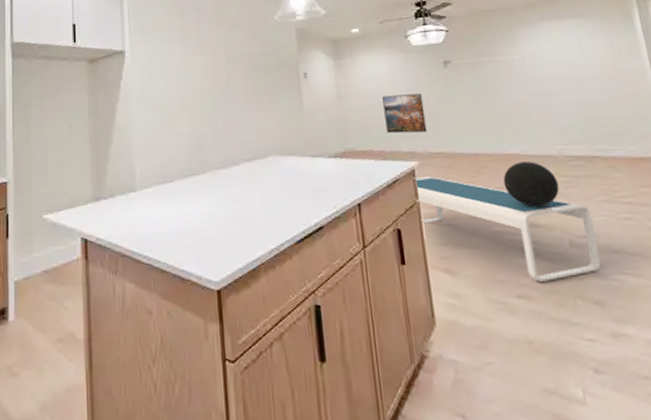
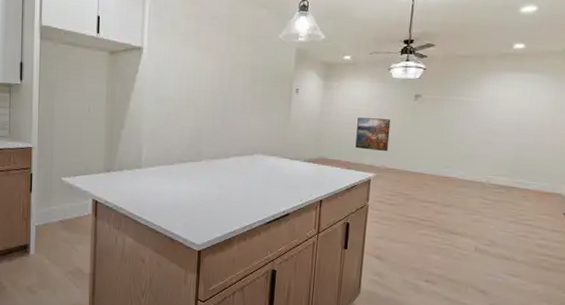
coffee table: present [413,177,601,282] -> none [366,186,498,273]
decorative sphere: present [503,161,560,207] -> none [437,184,480,220]

